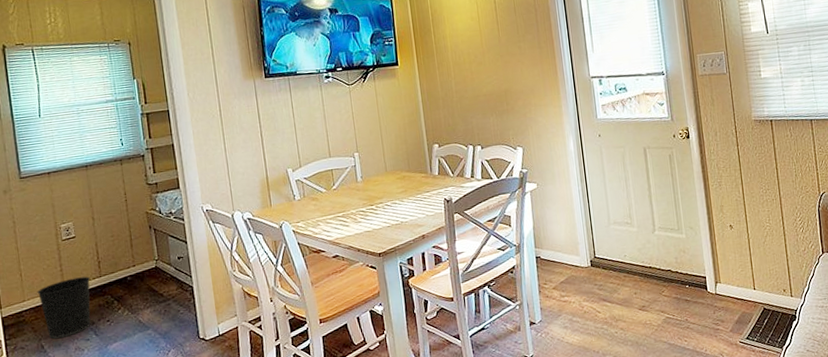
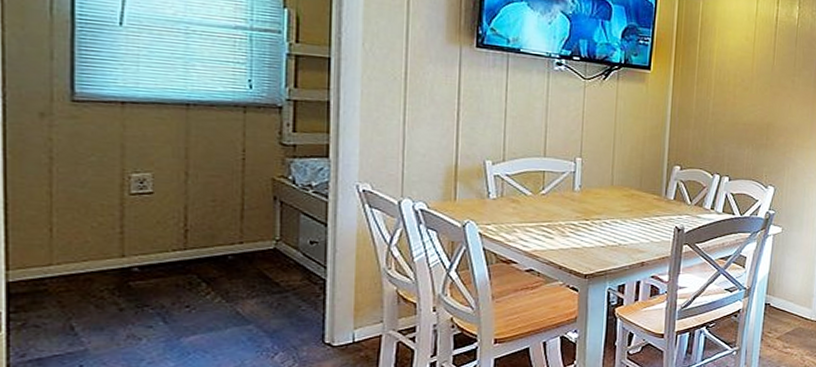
wastebasket: present [37,276,91,339] -> none [75,245,167,321]

